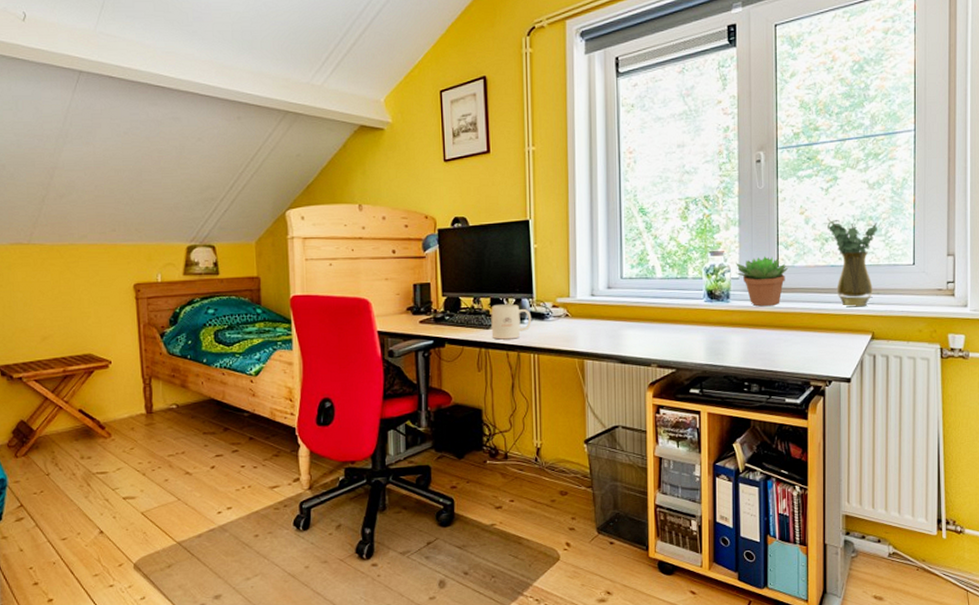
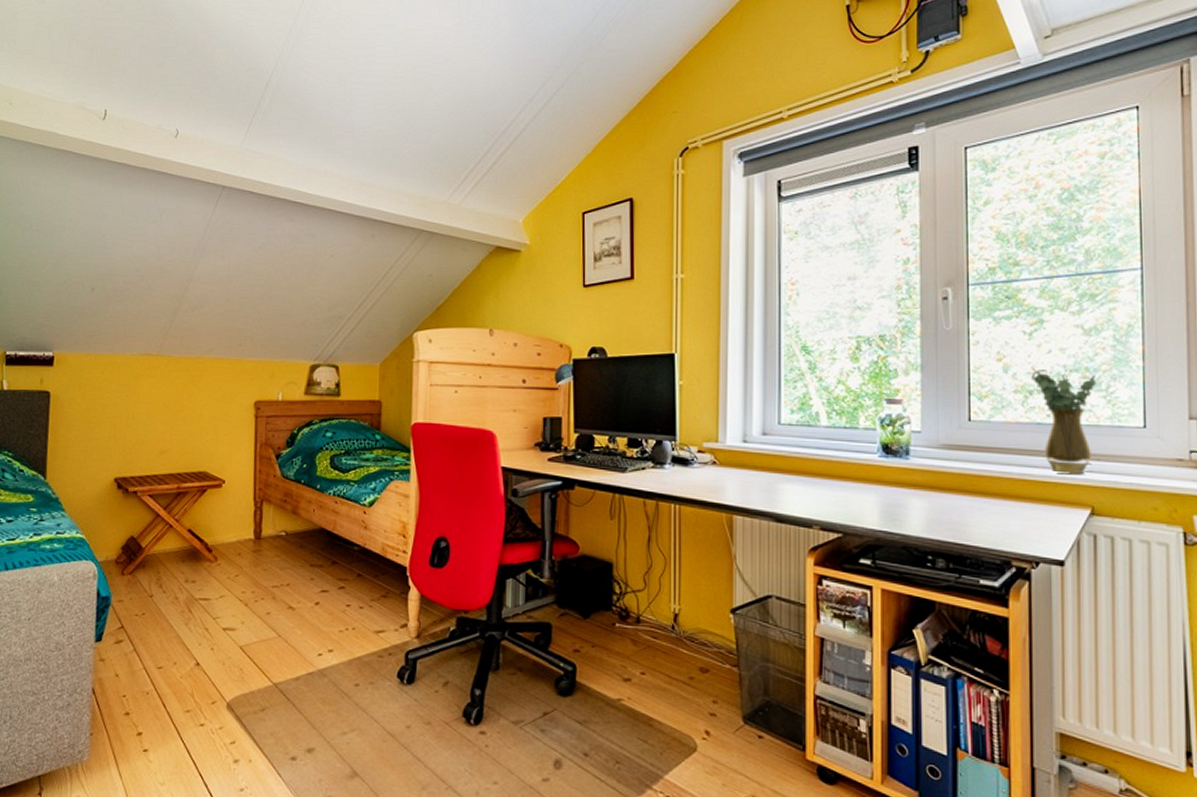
mug: present [491,303,532,340] -> none [627,445,674,486]
succulent plant: present [736,256,789,307] -> none [917,408,983,467]

